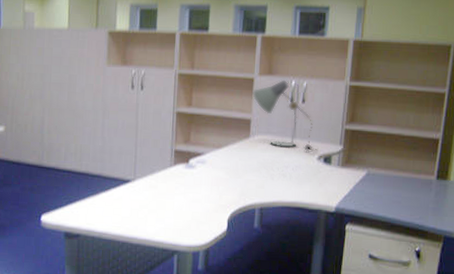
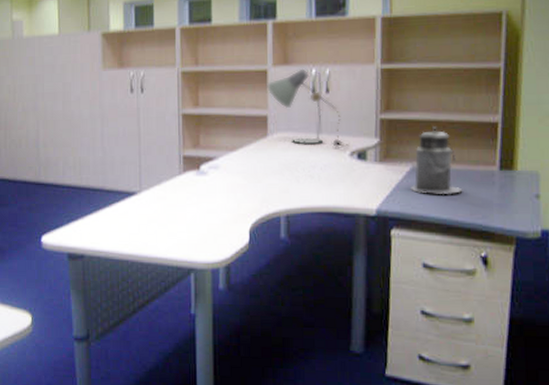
canister: none [365,139,406,197] -> present [410,127,463,194]

